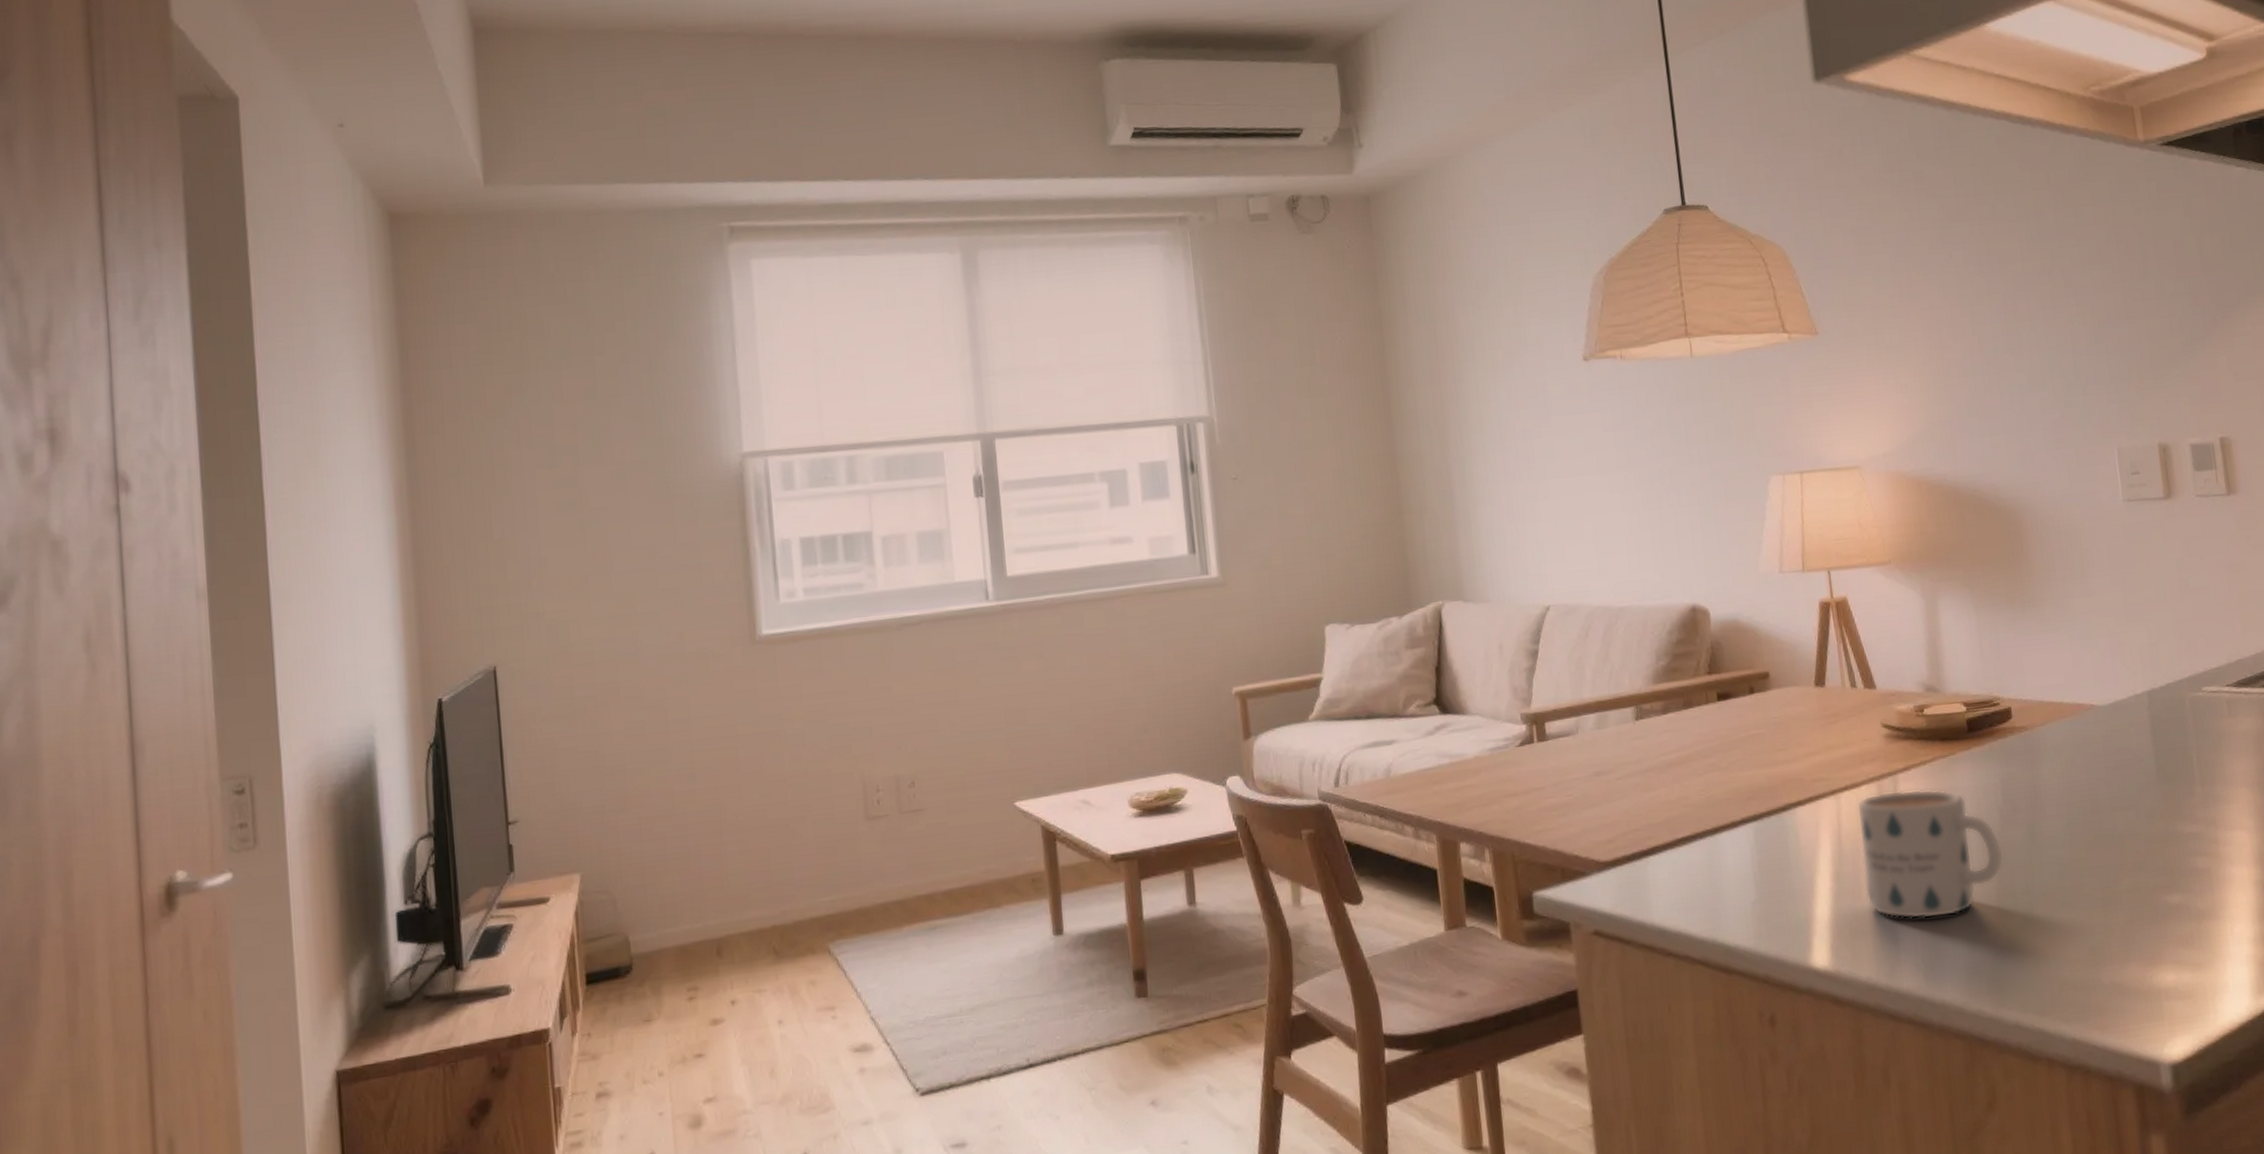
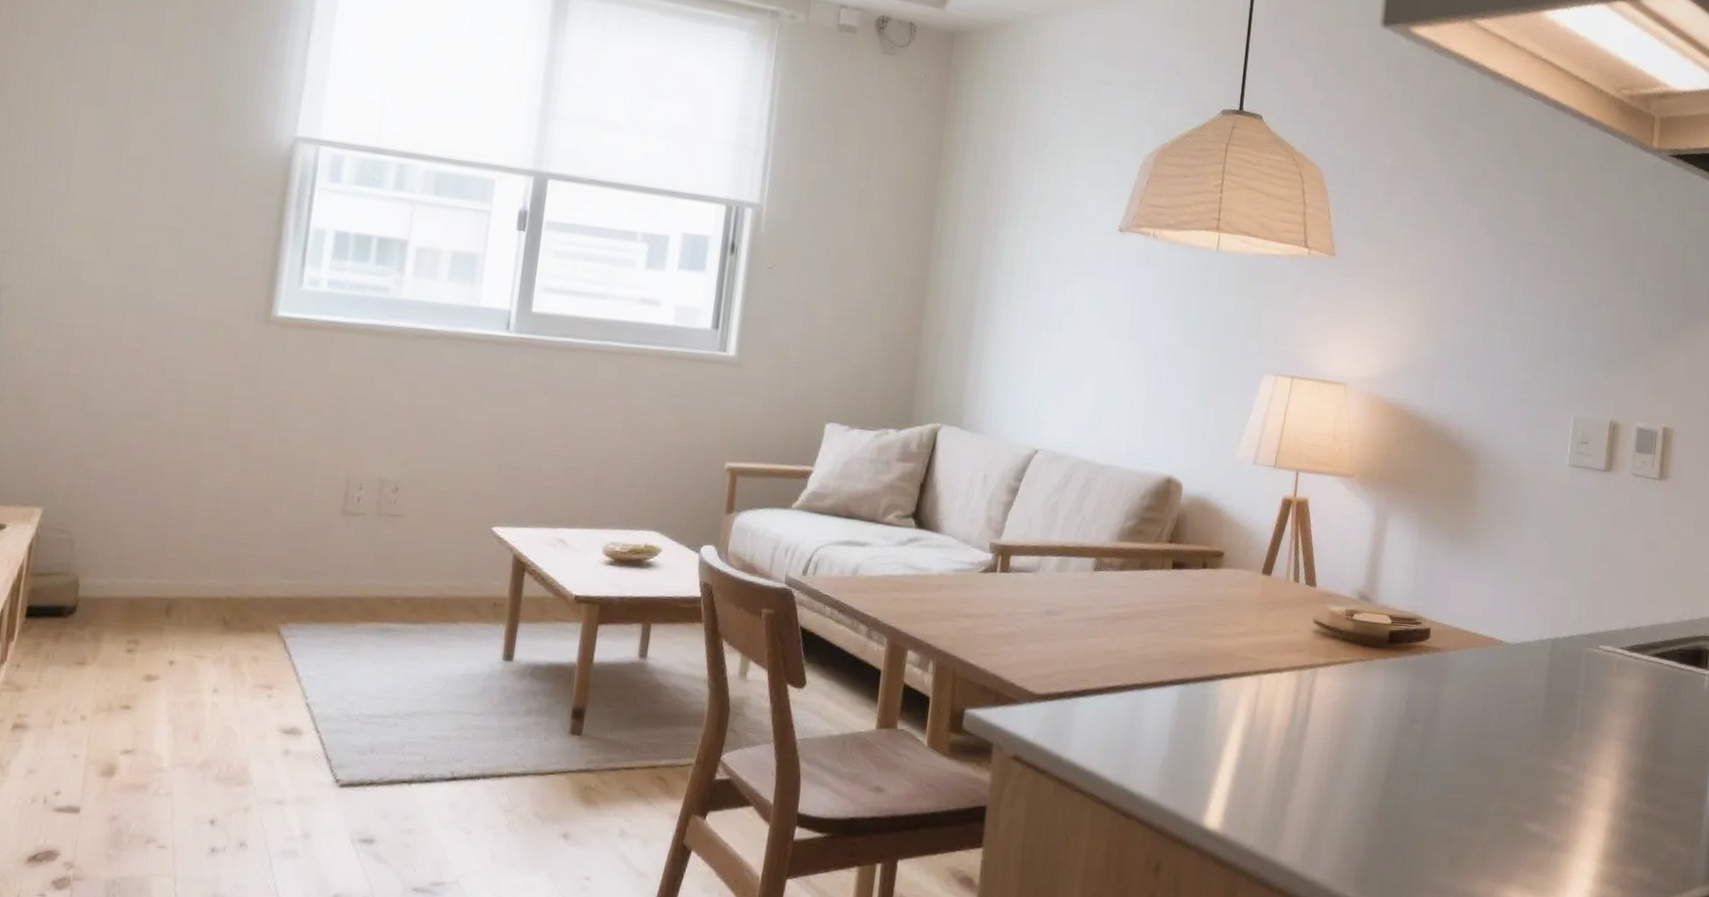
mug: present [1856,789,2004,919] -> none [1266,681,1396,805]

